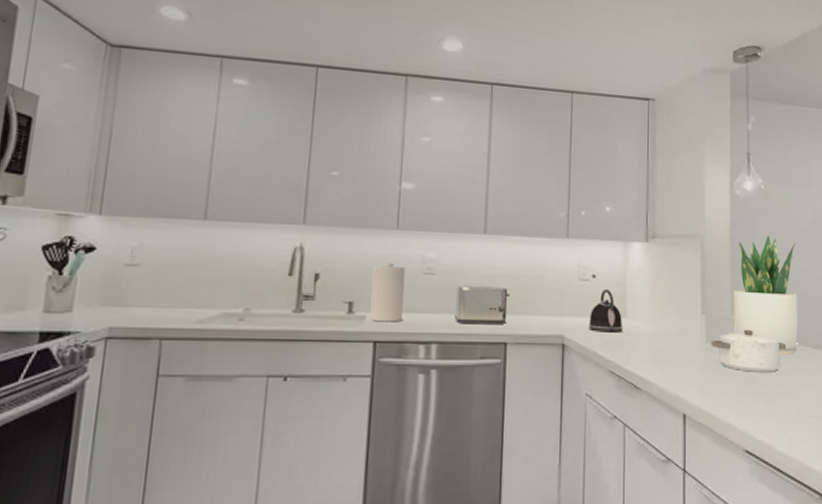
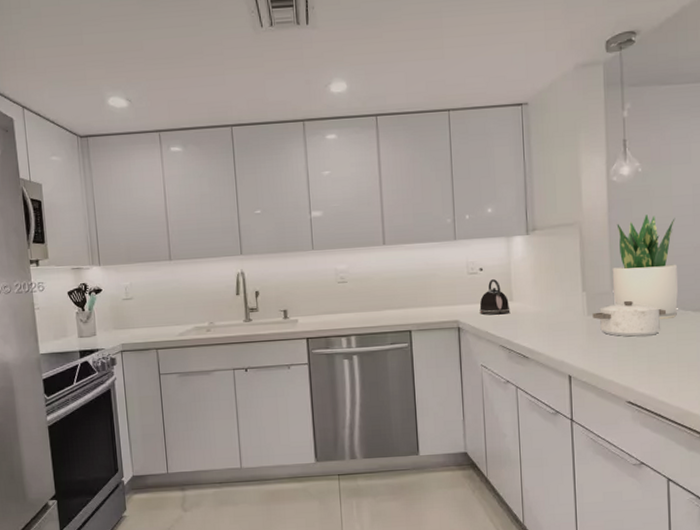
paper towel holder: present [370,262,405,322] -> none [297,277,326,323]
toaster: present [454,285,511,325] -> none [365,286,411,319]

